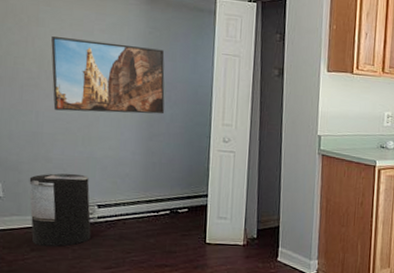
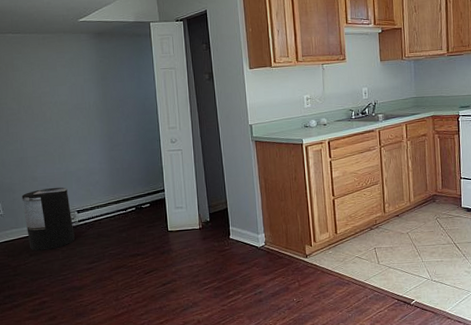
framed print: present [50,36,165,114] -> none [24,73,121,137]

